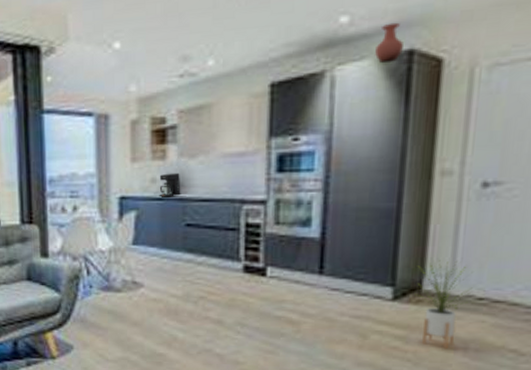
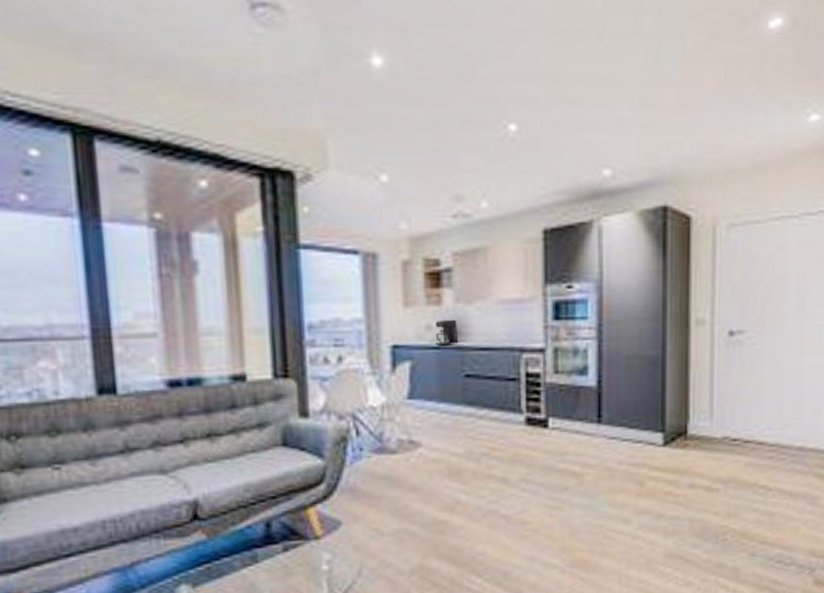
vase: present [375,22,403,64] -> none [635,179,658,218]
house plant: present [414,260,473,349] -> none [681,404,728,490]

